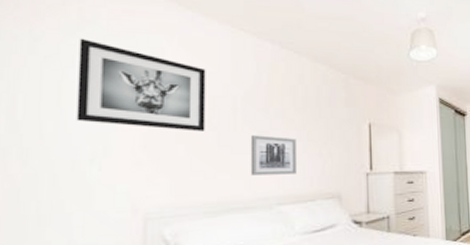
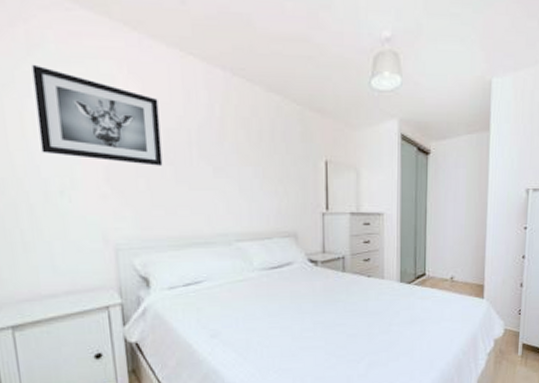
wall art: present [250,135,296,176] -> none [206,171,253,212]

